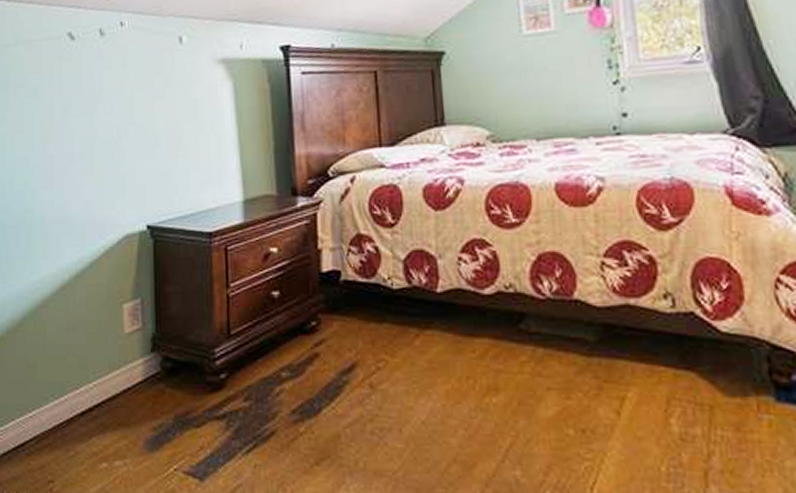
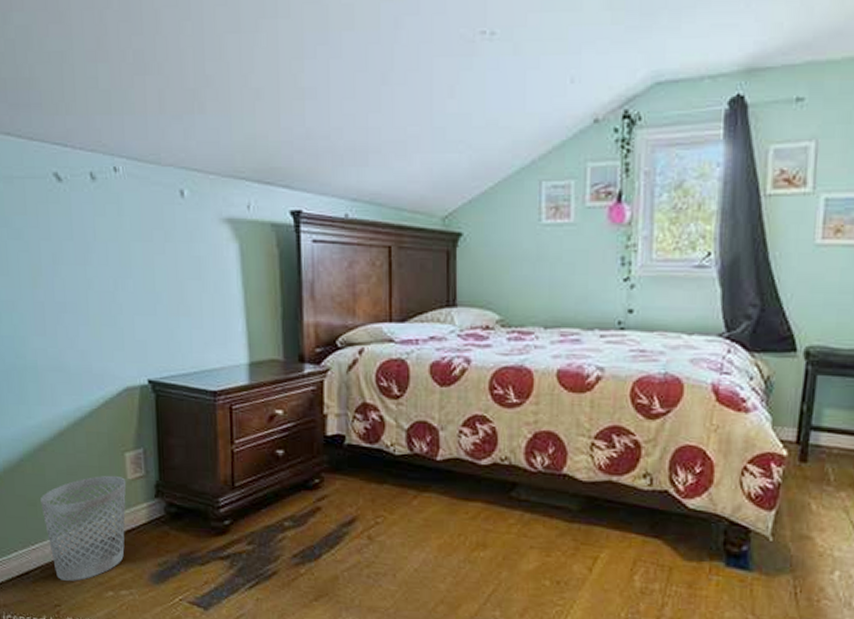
wastebasket: none [40,329,124,452] -> present [40,475,127,581]

